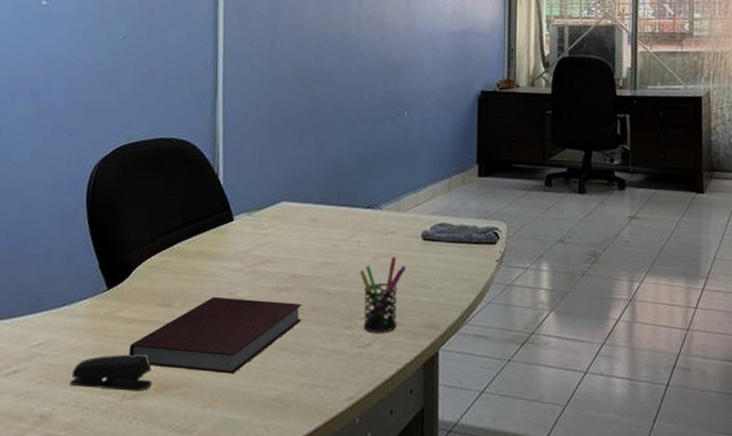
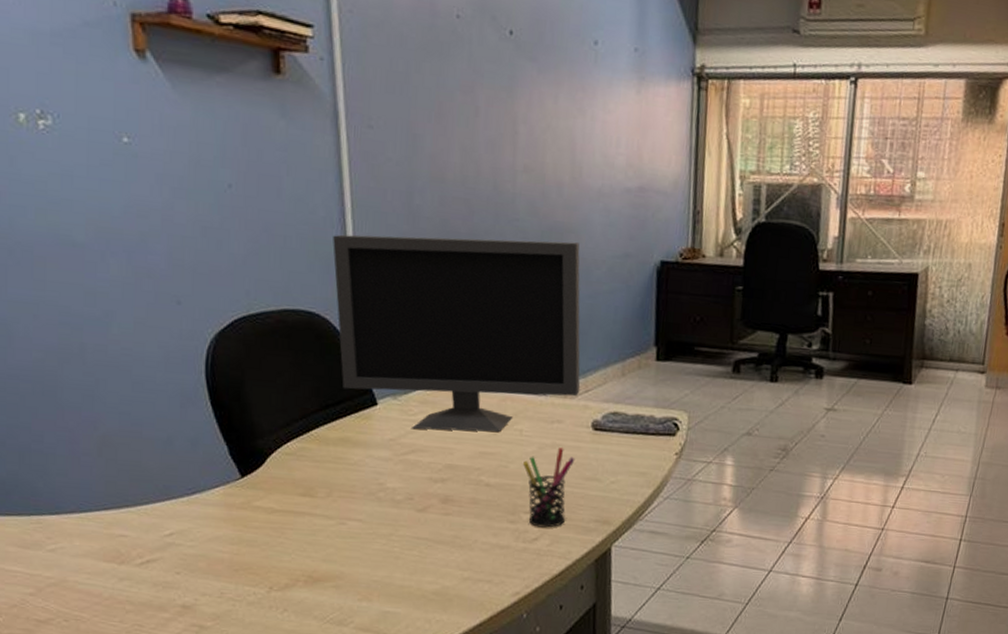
stapler: present [69,354,152,392] -> none [210,545,301,584]
notebook: present [128,297,302,375] -> none [272,487,461,568]
monitor: none [204,74,413,244] -> present [333,234,581,432]

